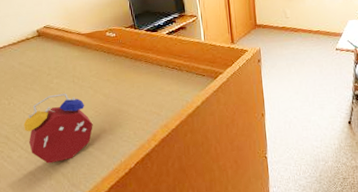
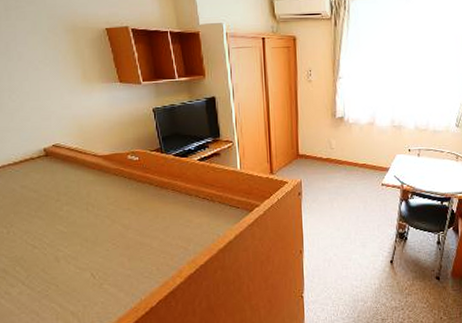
alarm clock: present [24,93,93,164] -> none [26,222,109,301]

